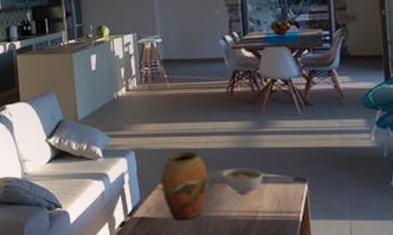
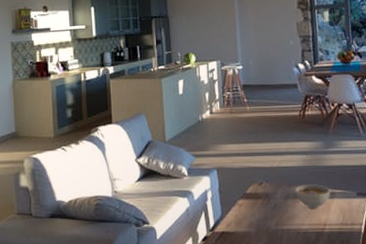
vase: present [160,151,208,220] -> none [240,169,282,234]

